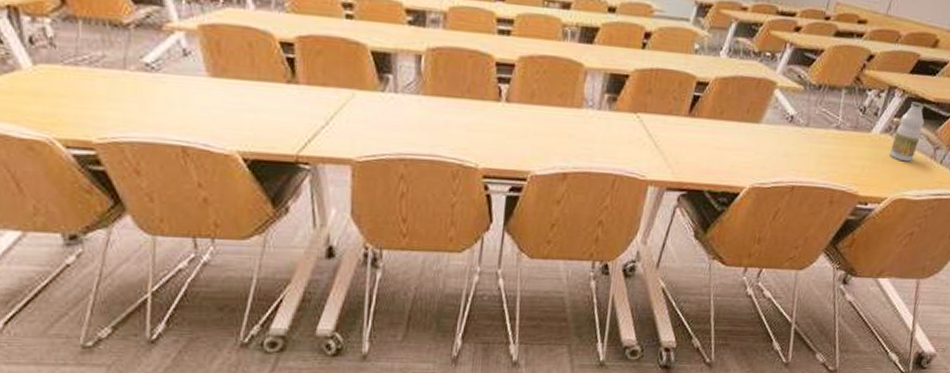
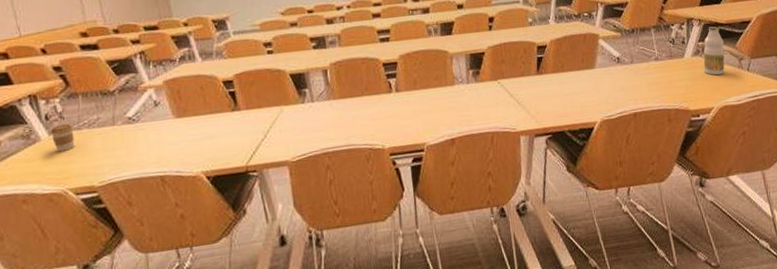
coffee cup: none [35,54,69,90] -> present [50,124,75,152]

